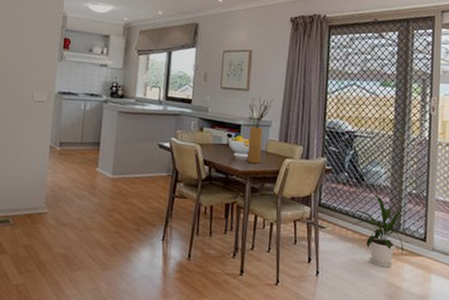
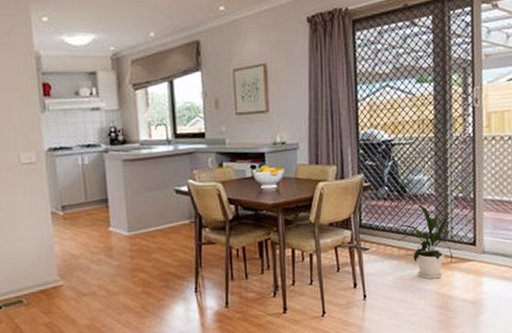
vase: present [247,97,274,164] -> none [271,117,298,194]

